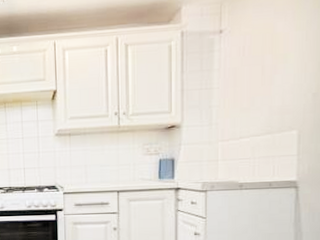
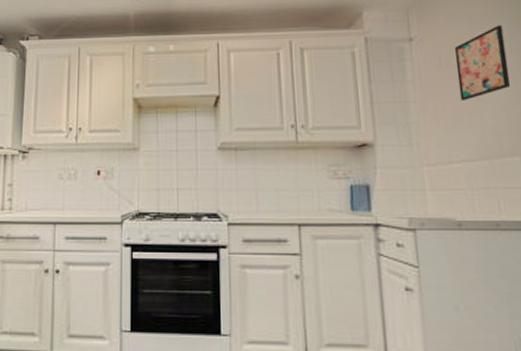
wall art: none [256,14,302,85] -> present [454,25,511,100]

